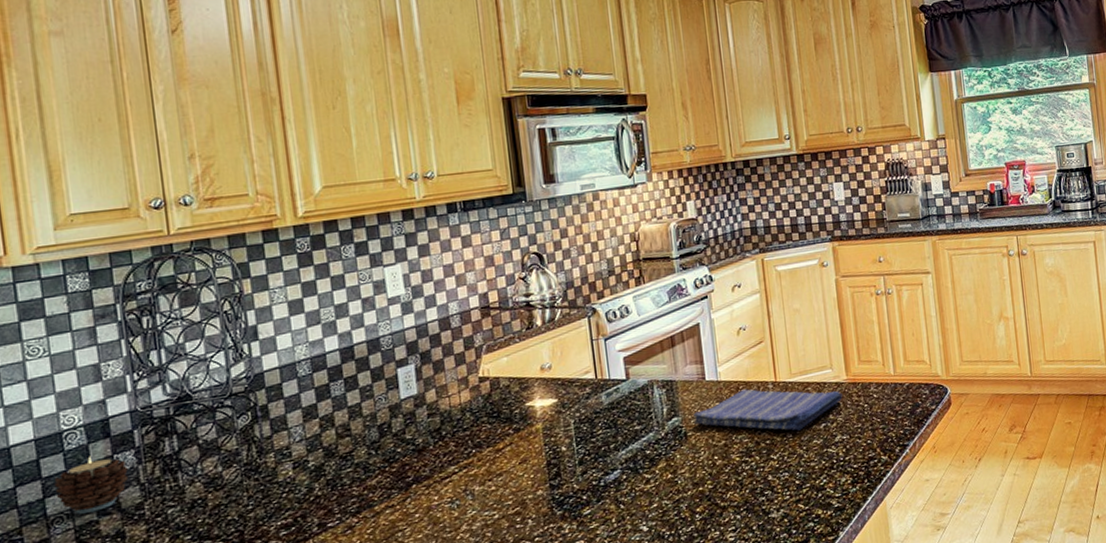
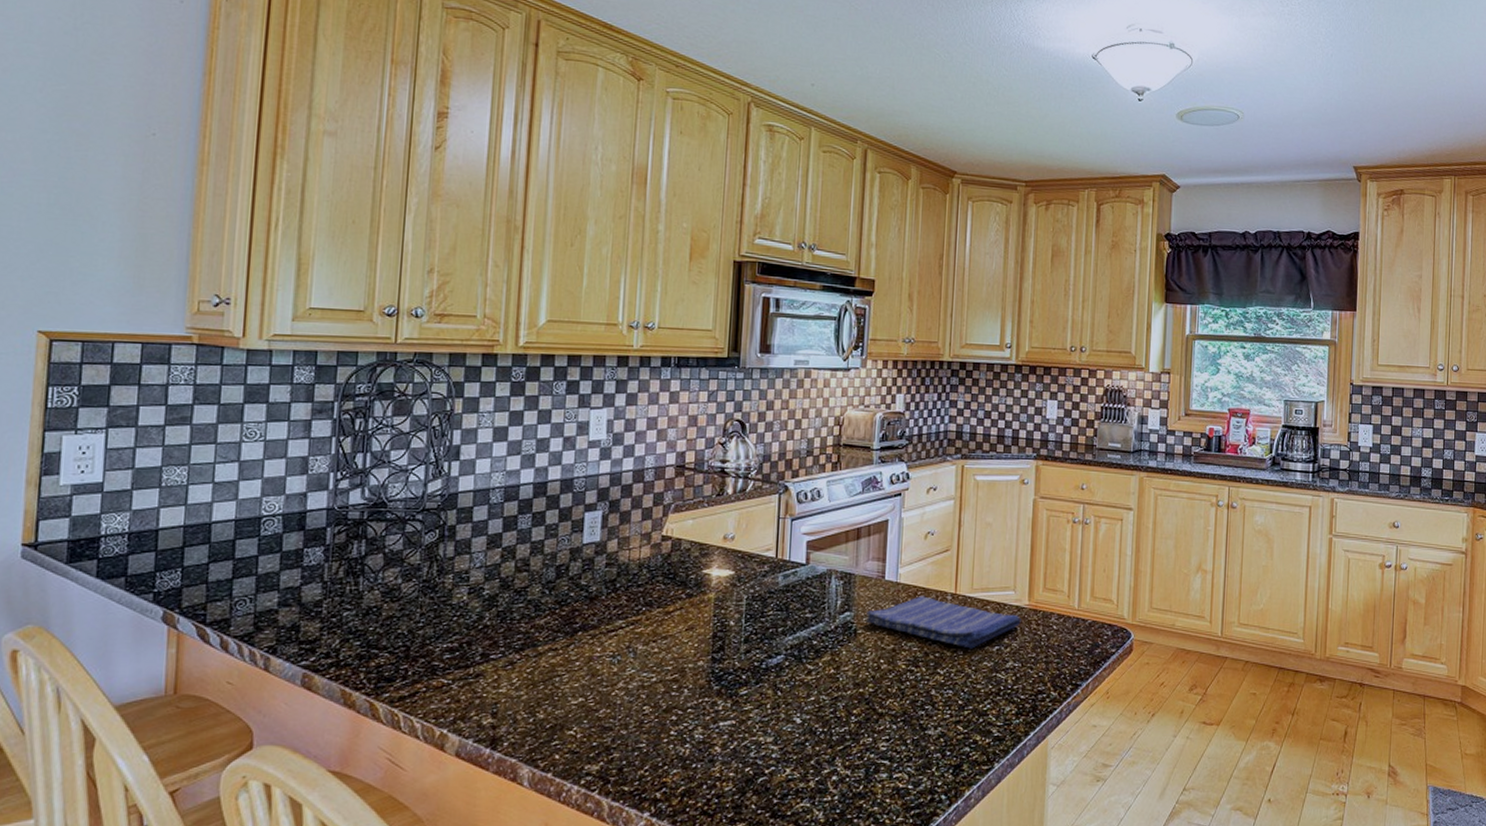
candle: present [54,456,129,515] -> none [243,545,315,601]

